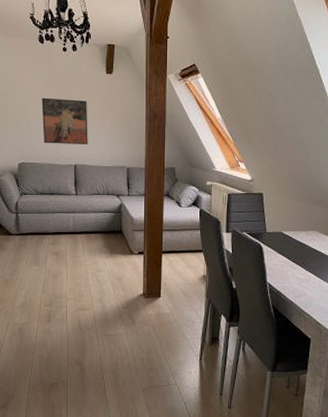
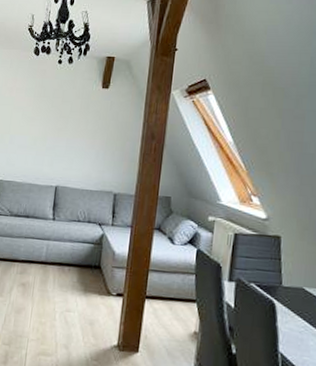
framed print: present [41,97,88,144] -> none [25,112,78,165]

